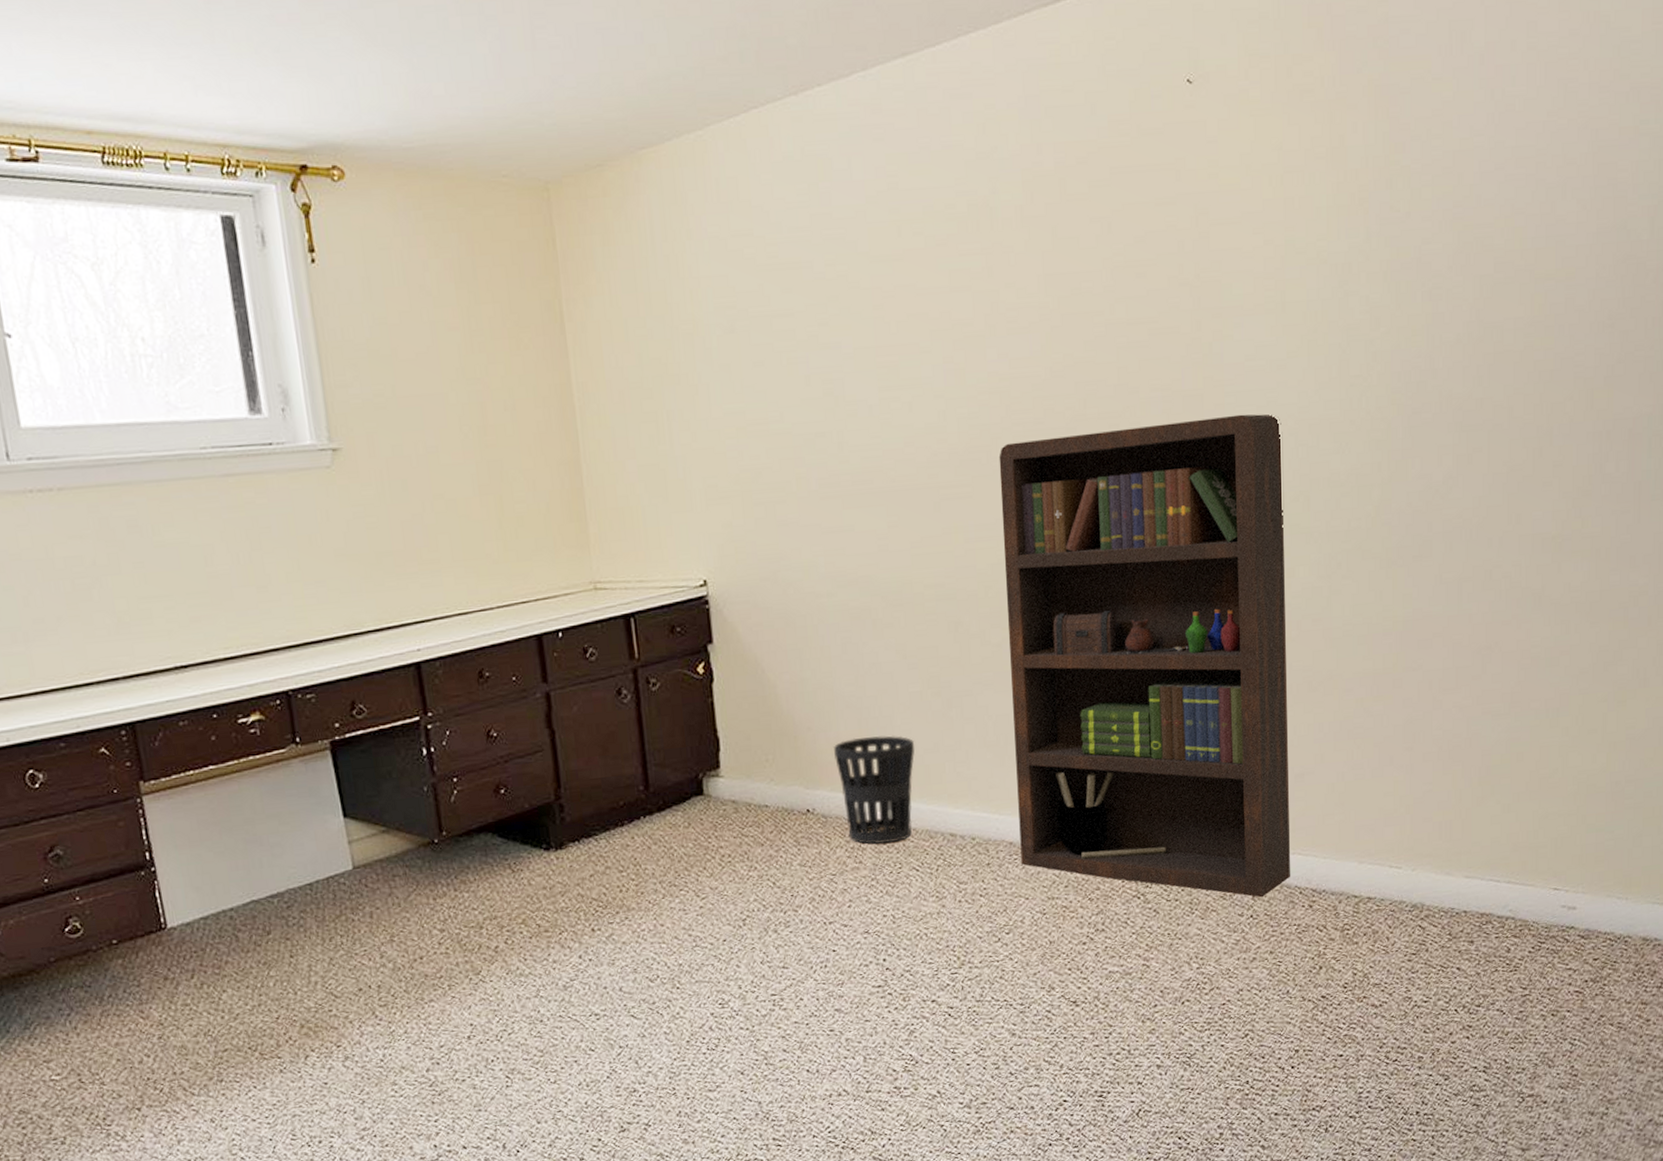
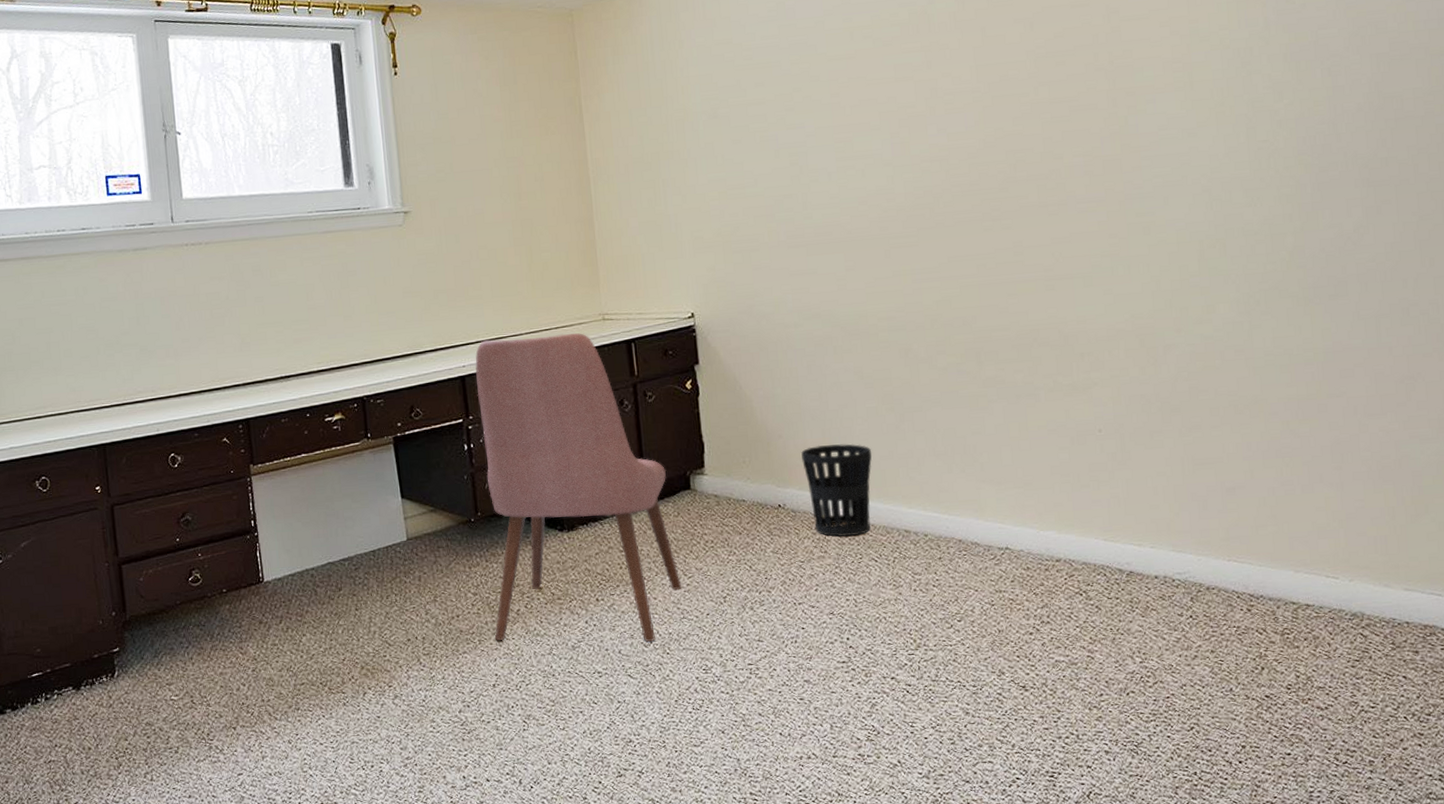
chair: none [433,606,695,985] -> present [475,333,683,642]
bookcase: present [999,414,1291,898] -> none [940,174,1228,600]

